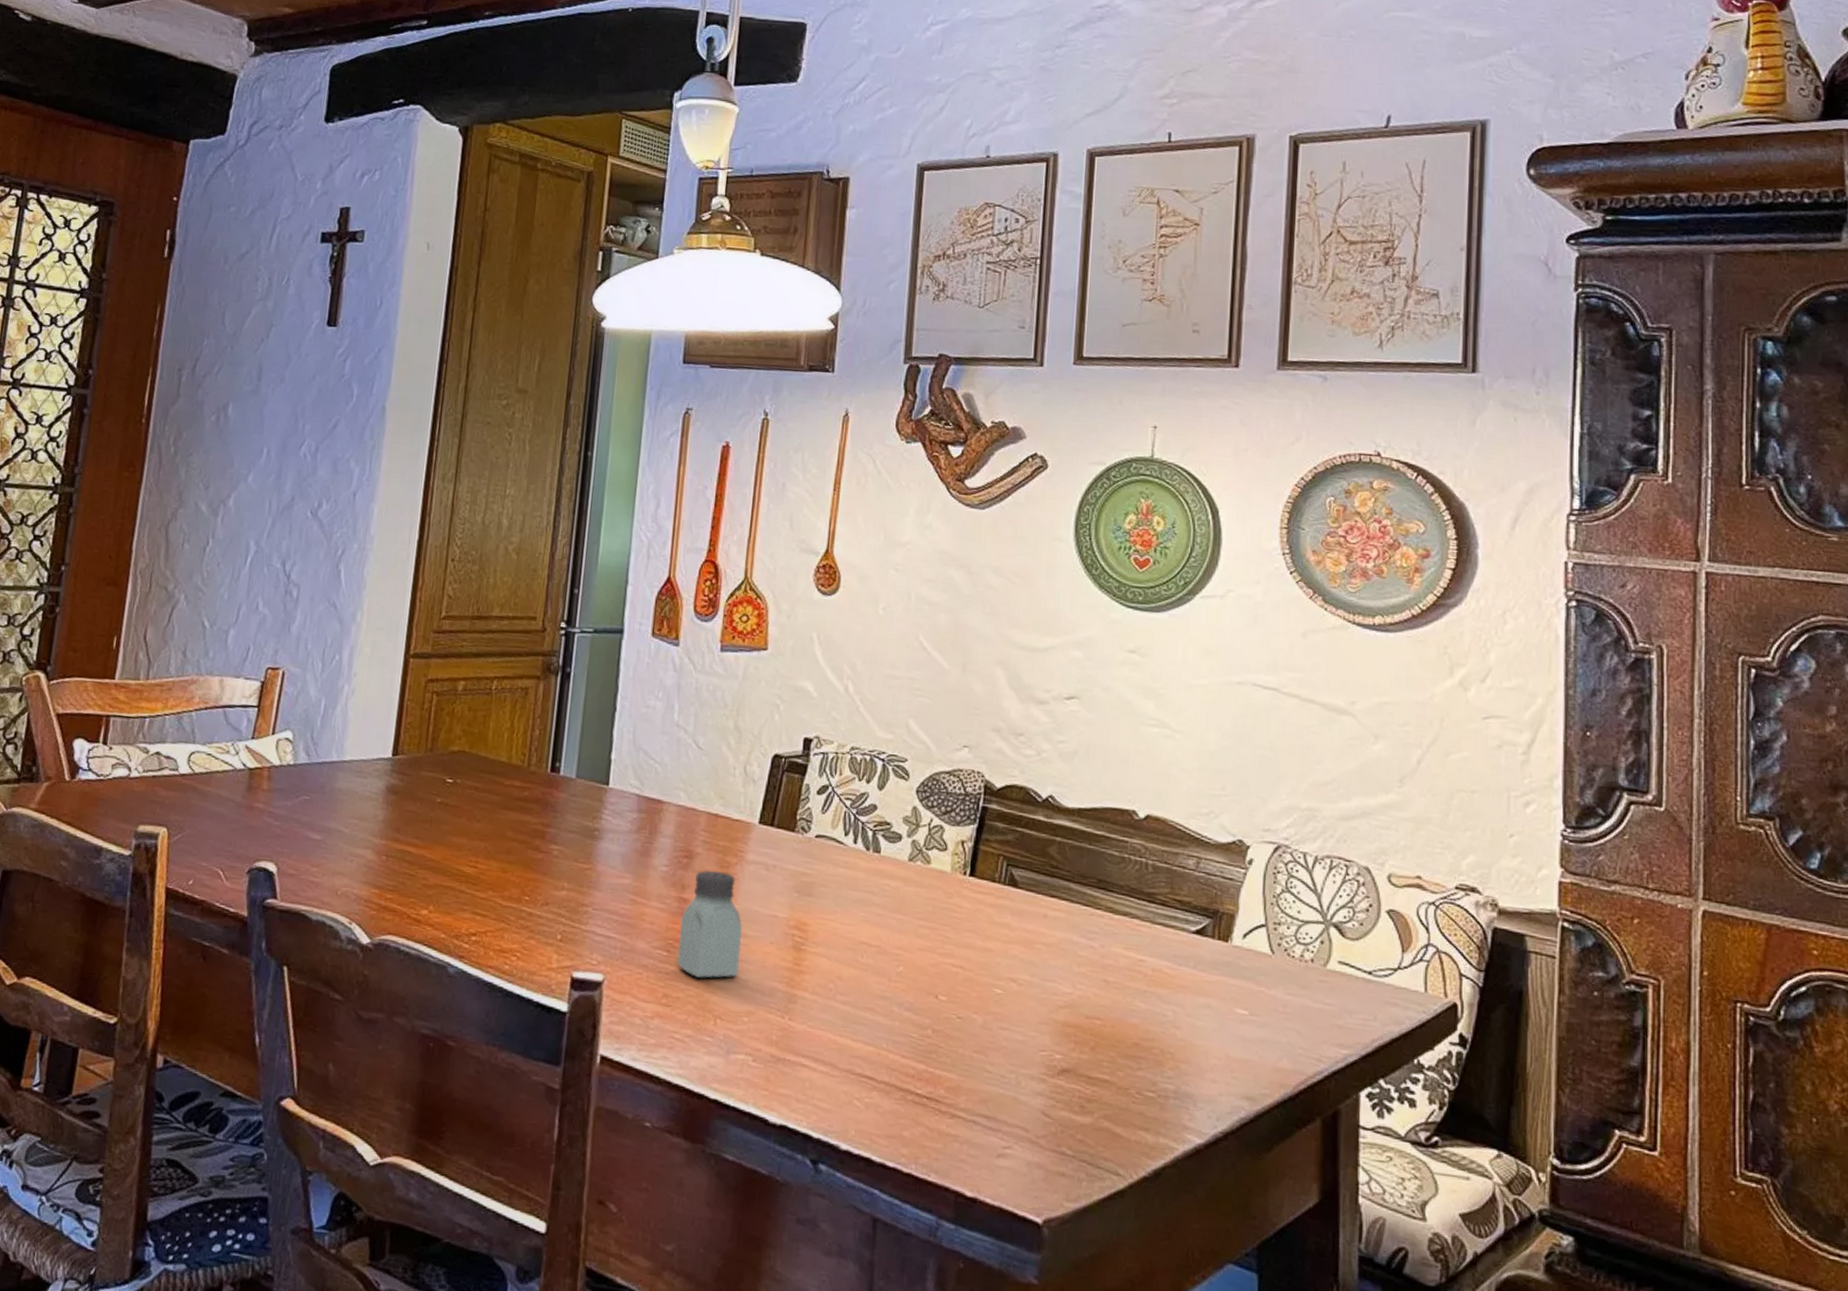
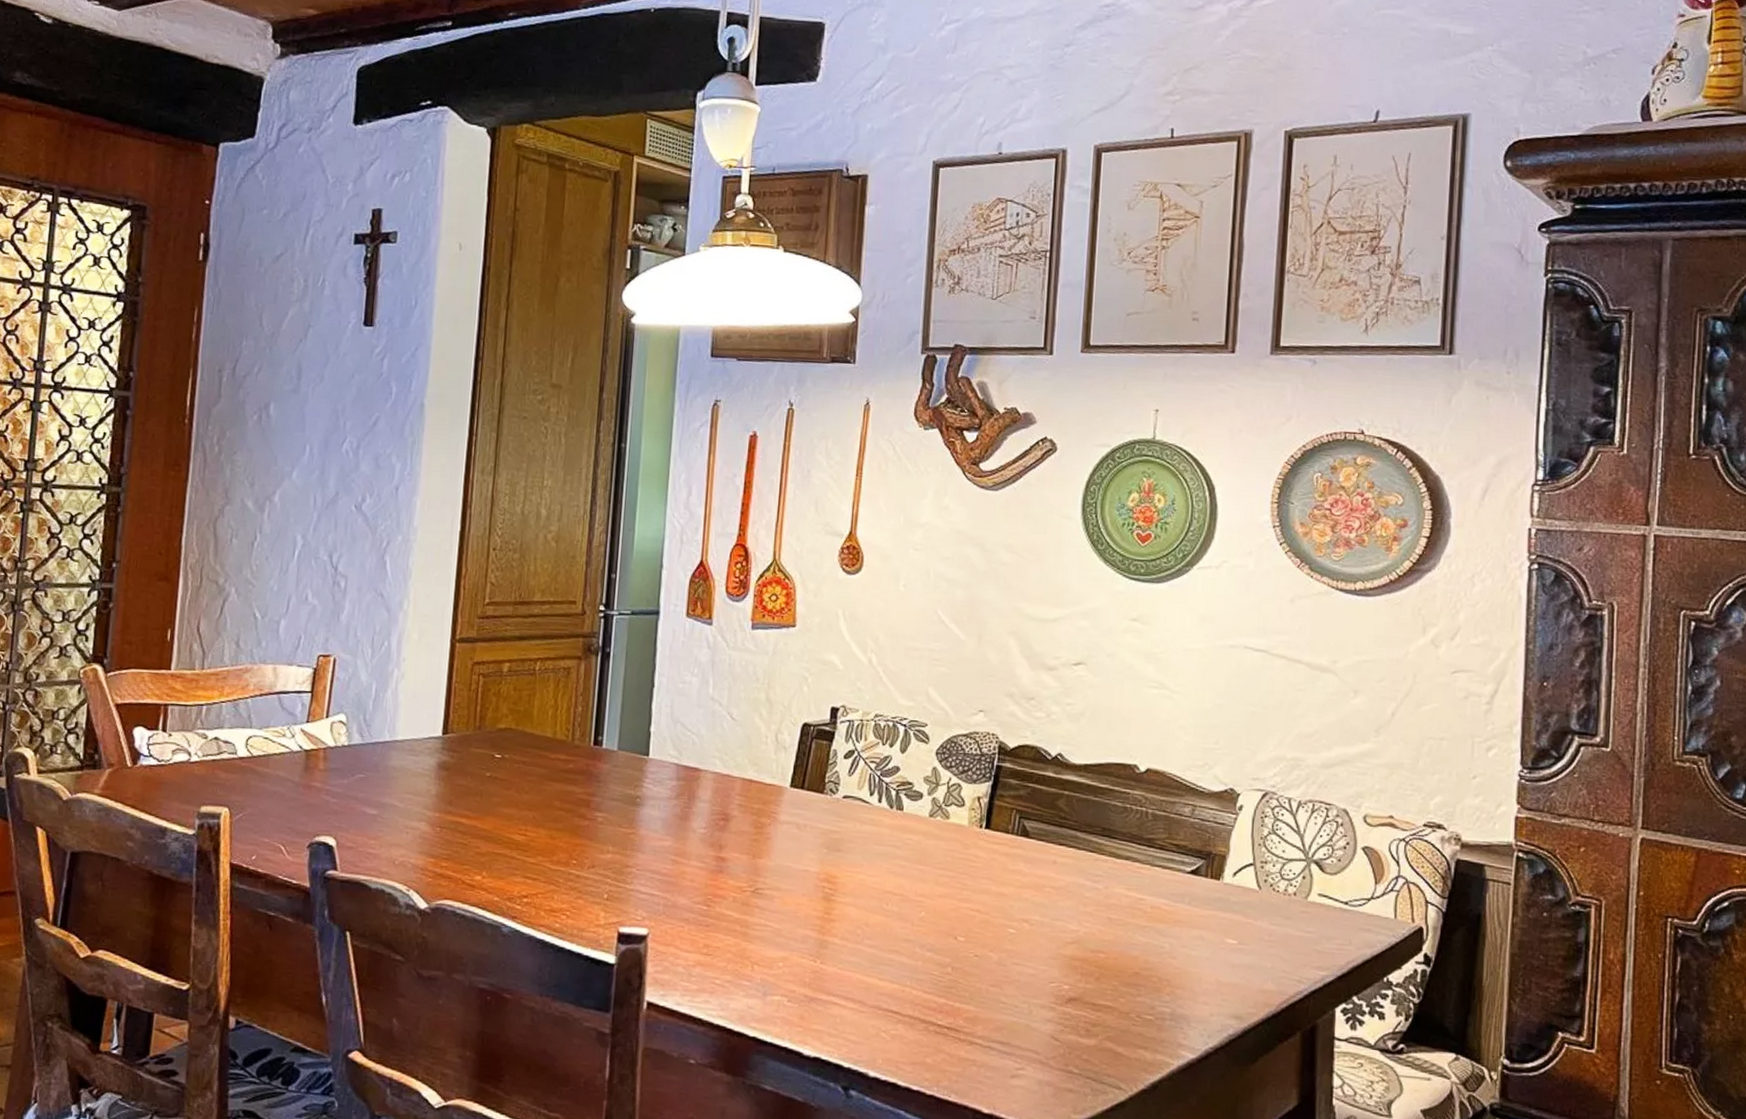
saltshaker: present [677,870,742,979] -> none [717,831,776,929]

